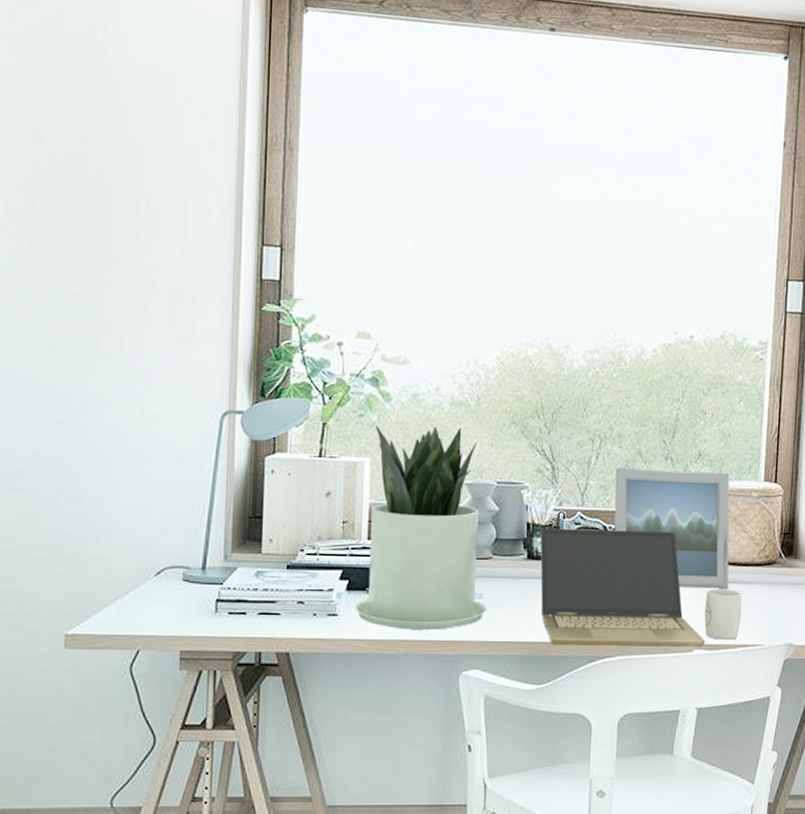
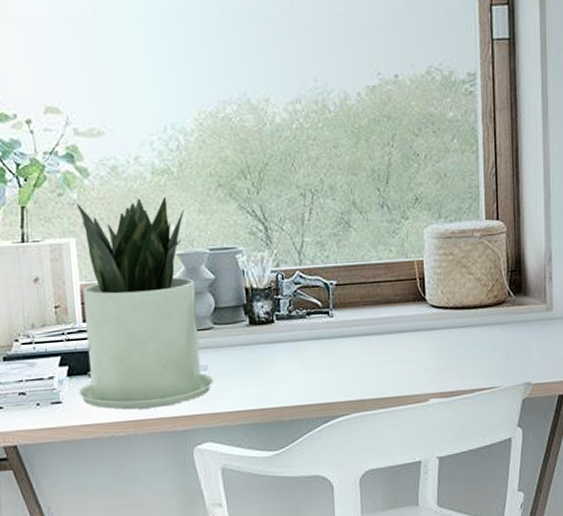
laptop: present [540,528,705,647] -> none [260,281,440,409]
picture frame: present [613,468,730,588] -> none [330,215,459,337]
mug: present [704,589,742,640] -> none [436,334,475,386]

